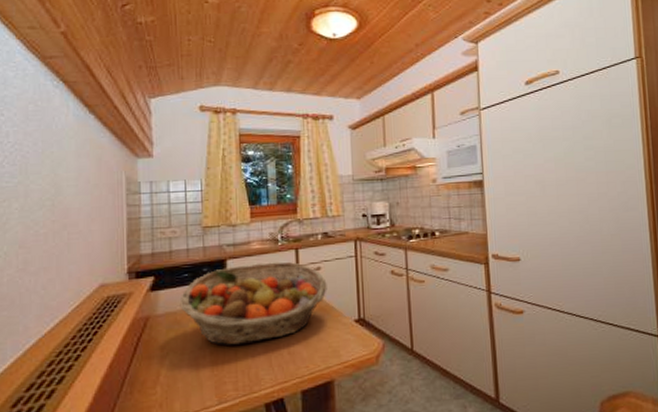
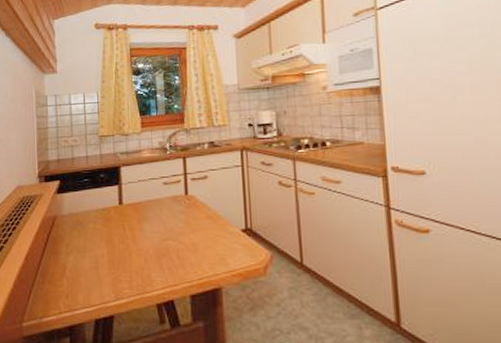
fruit basket: present [180,261,327,346] -> none [81,169,214,247]

